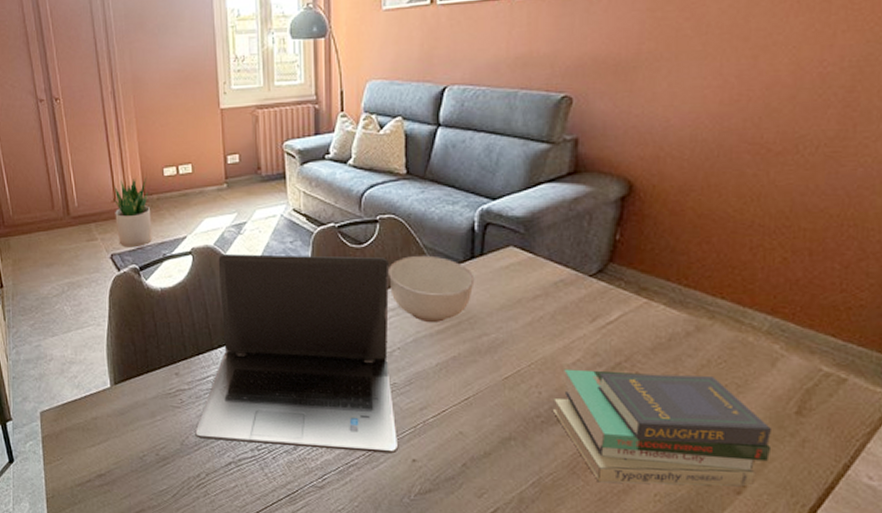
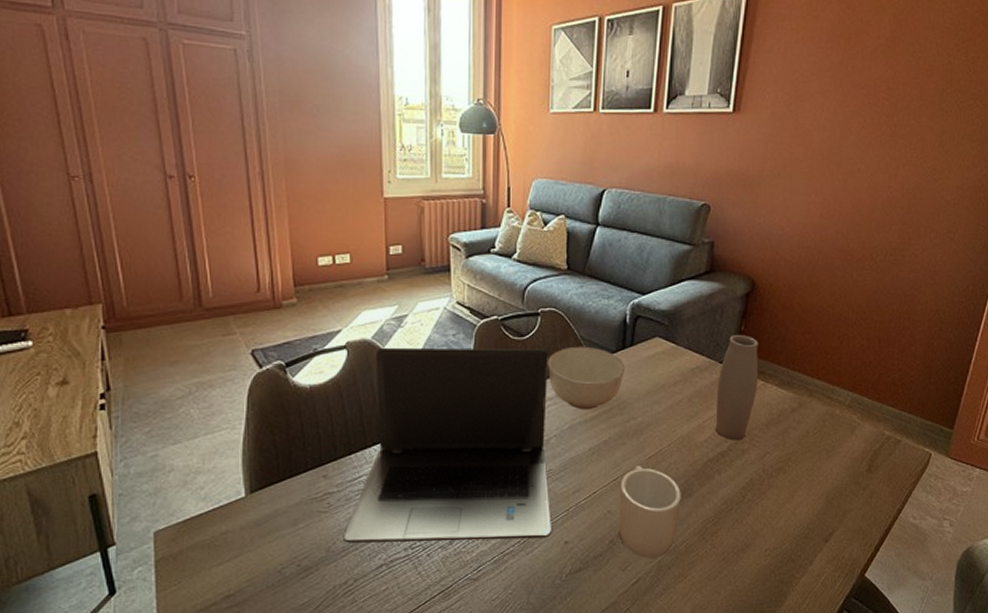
planter: present [113,177,152,248] -> none [257,266,302,342]
mug: none [471,385,545,489] -> present [618,465,681,558]
books: present [552,368,772,486] -> none [687,445,850,545]
vase: none [587,245,641,366] -> present [716,335,759,441]

